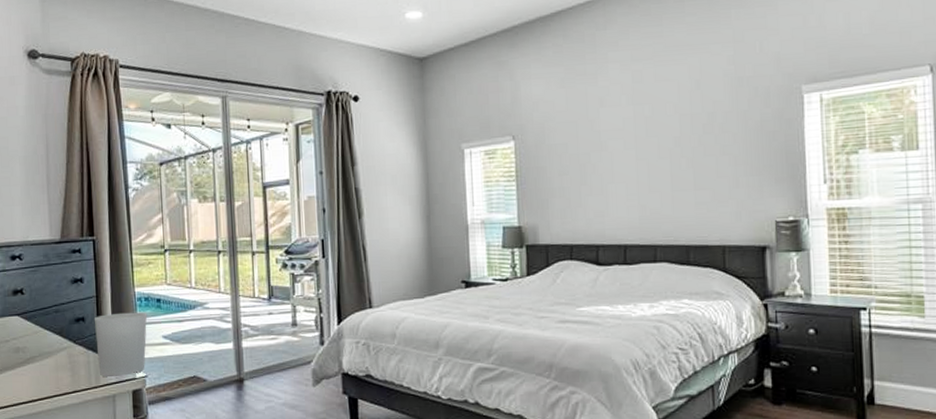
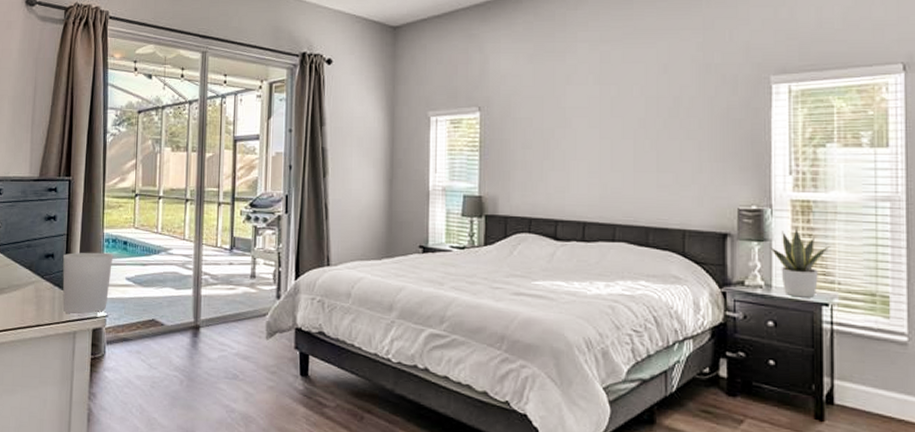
potted plant: none [808,235,866,304] -> present [770,227,830,298]

